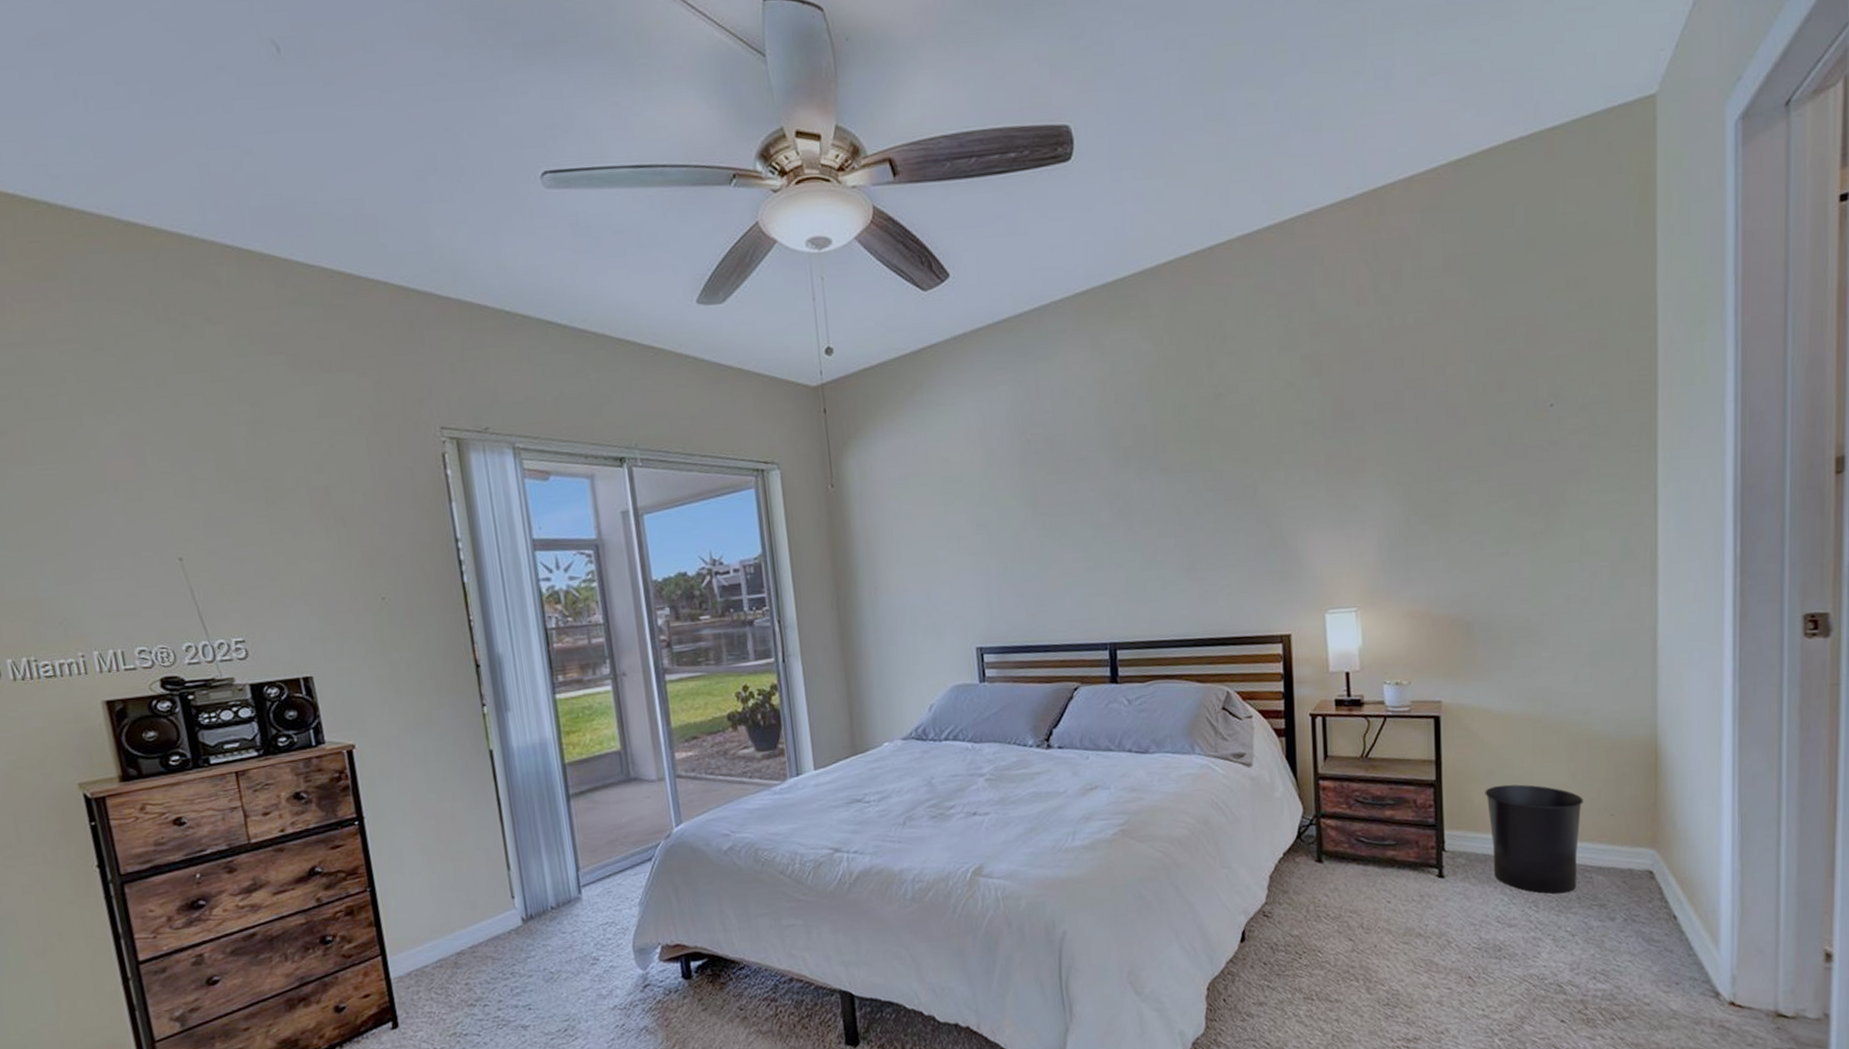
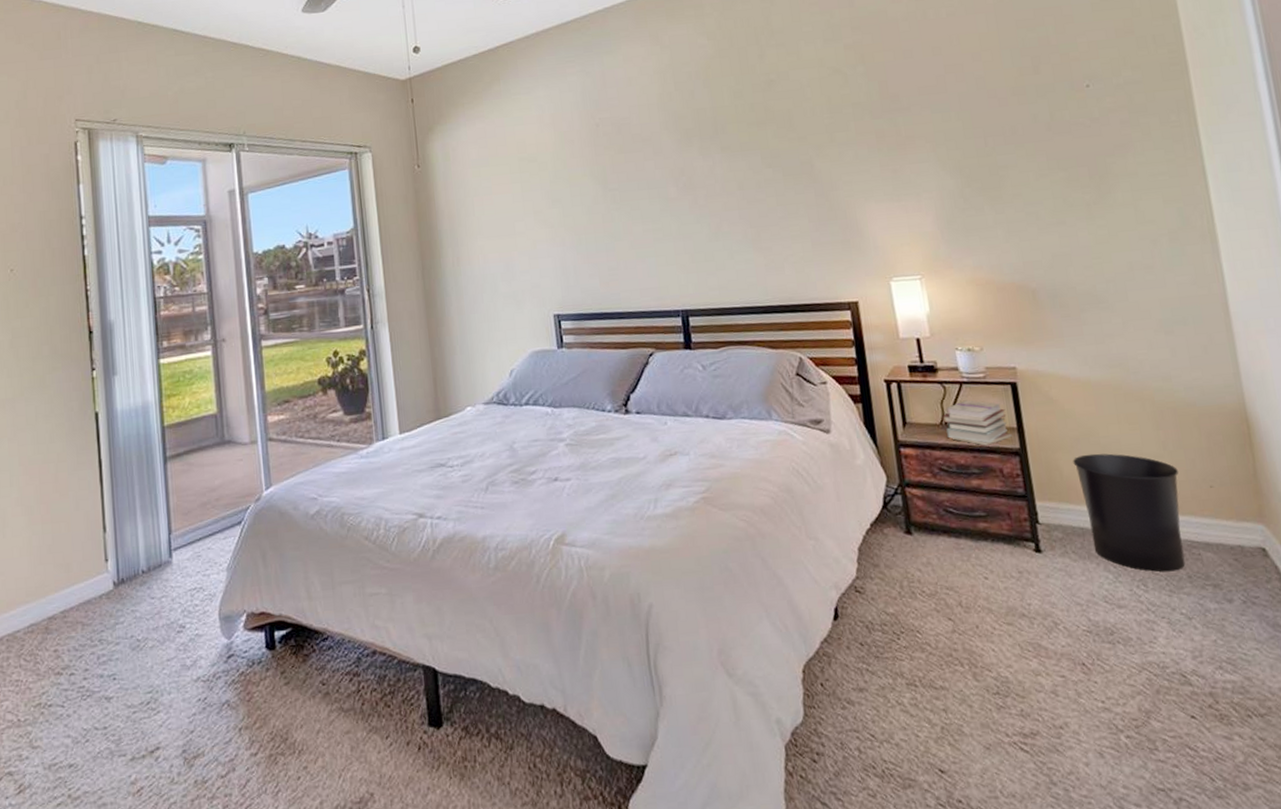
books: none [1363,733,1430,778] -> present [942,400,1013,446]

